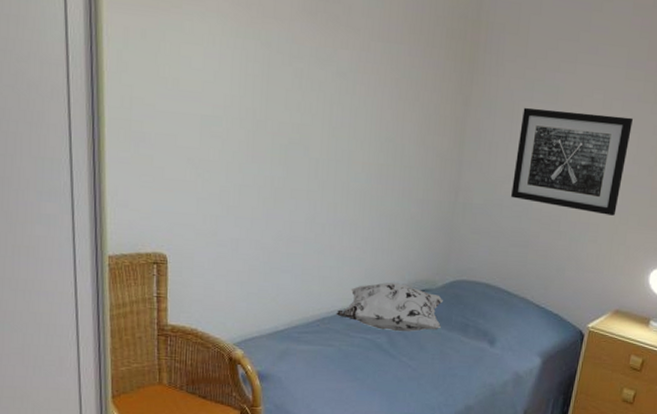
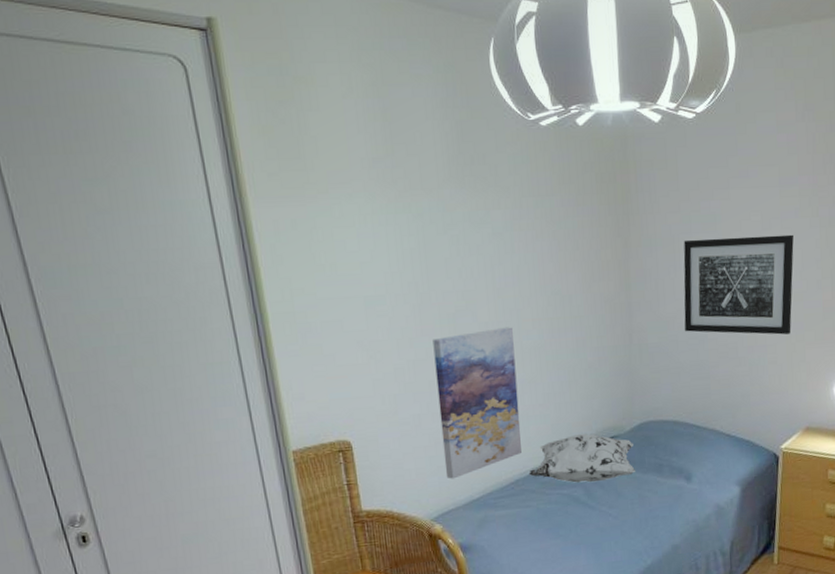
wall art: none [254,165,342,308] -> present [432,327,522,479]

